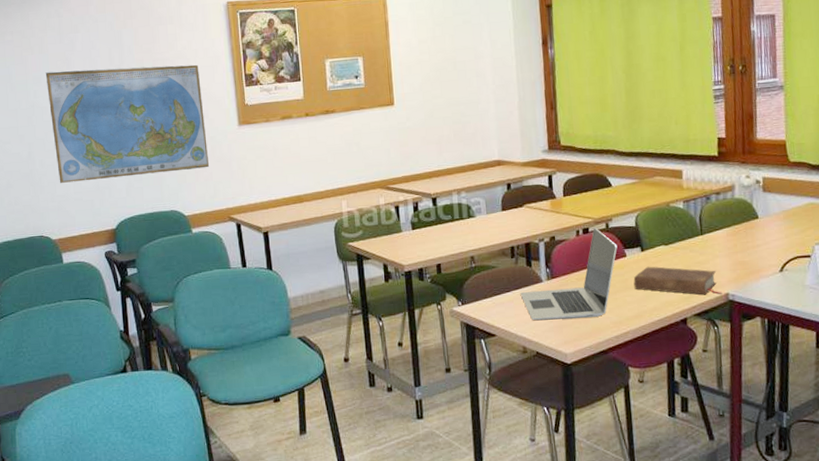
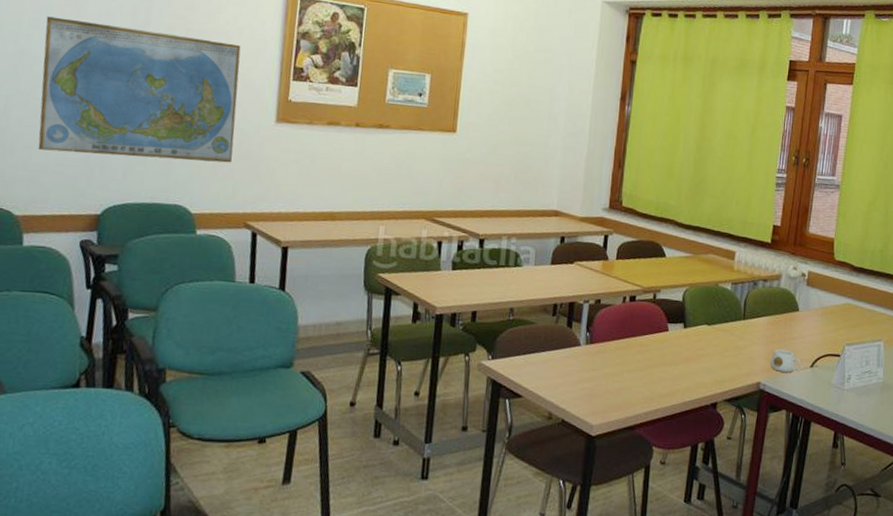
laptop: present [520,228,618,321] -> none [555,297,661,390]
book: present [633,266,722,295] -> none [671,344,755,382]
mug: none [736,258,770,281] -> present [770,349,802,372]

